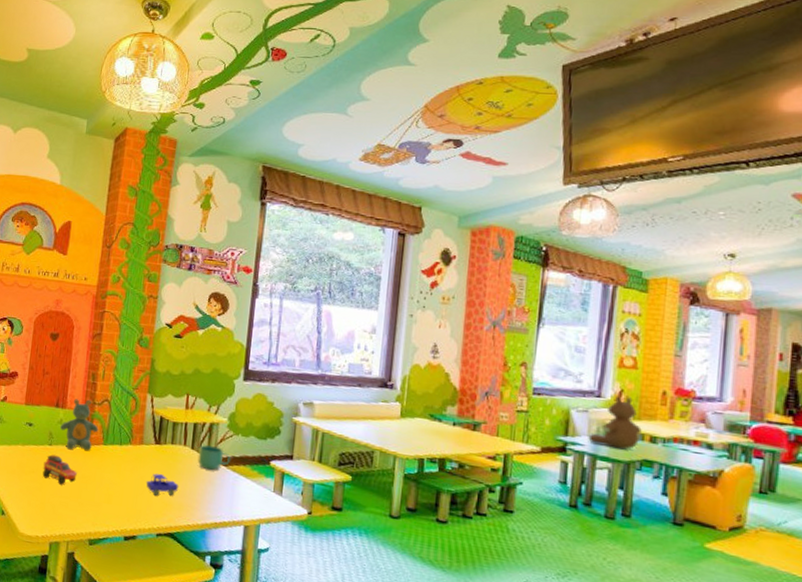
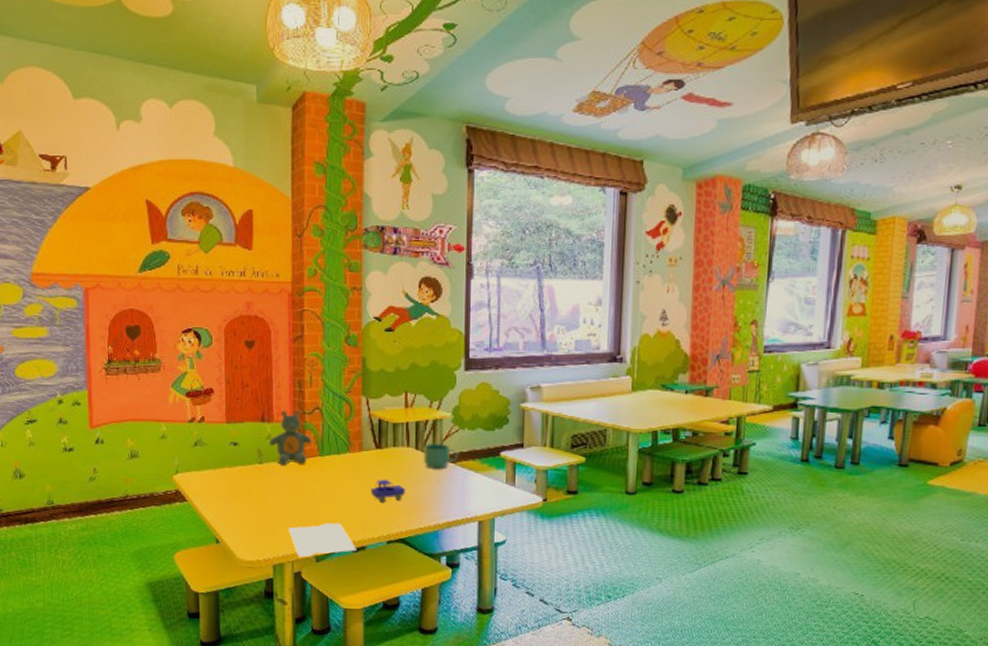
toy car: present [42,454,77,485] -> none [256,473,294,504]
paper sheet: none [68,508,127,540] -> present [289,523,356,558]
teddy bear: present [588,396,642,450] -> none [818,345,870,399]

